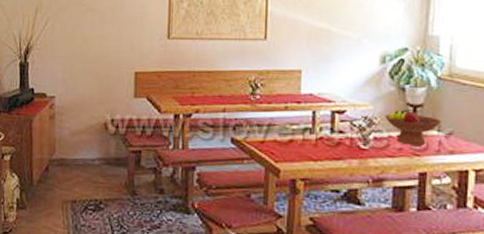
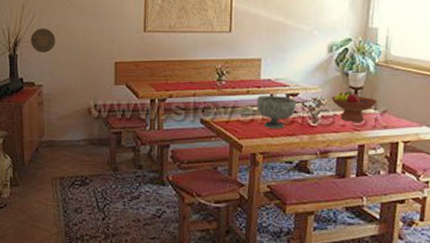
decorative plate: none [43,33,70,61] -> present [30,28,56,52]
decorative bowl: none [297,112,344,152] -> present [257,96,297,129]

